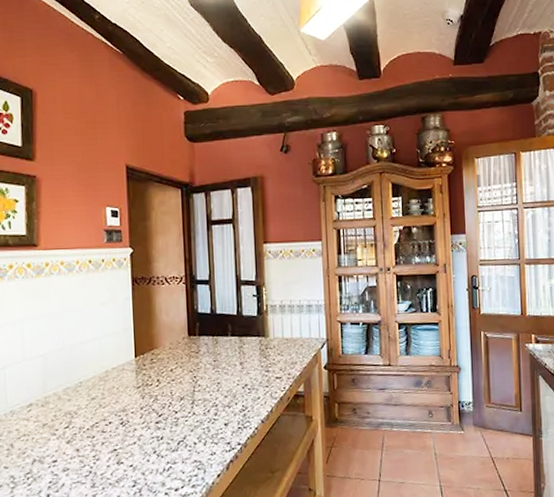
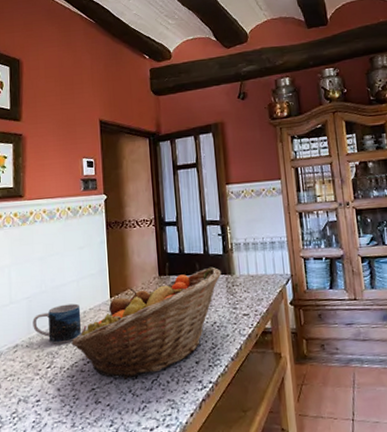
mug: none [49,362,104,404] -> present [32,303,82,344]
fruit basket: none [92,328,255,441] -> present [71,266,222,380]

